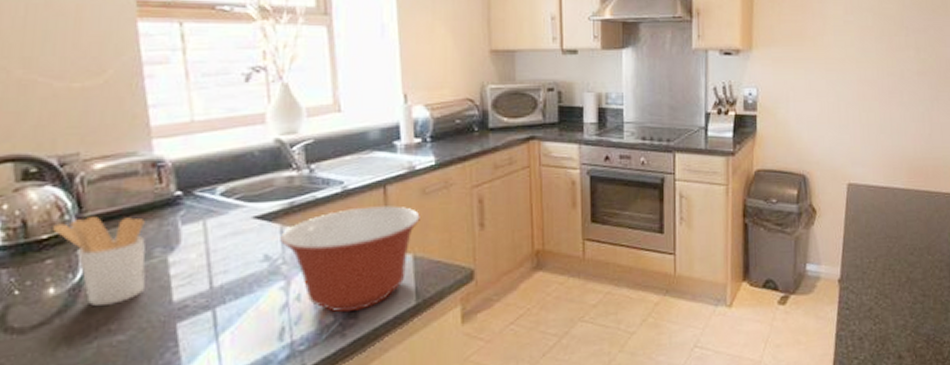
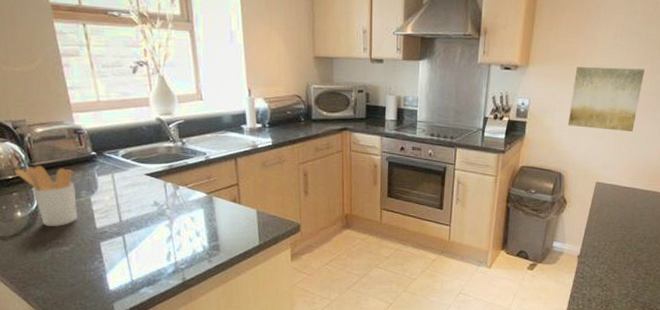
mixing bowl: present [280,206,420,313] -> none [164,173,261,246]
wall art: none [805,47,884,121] -> present [567,66,644,132]

